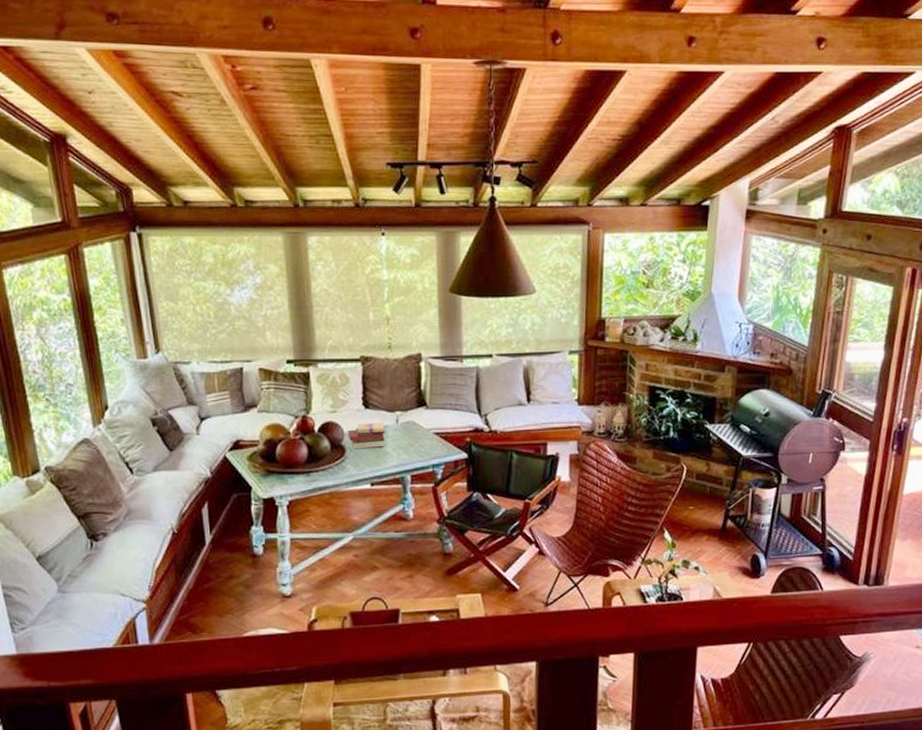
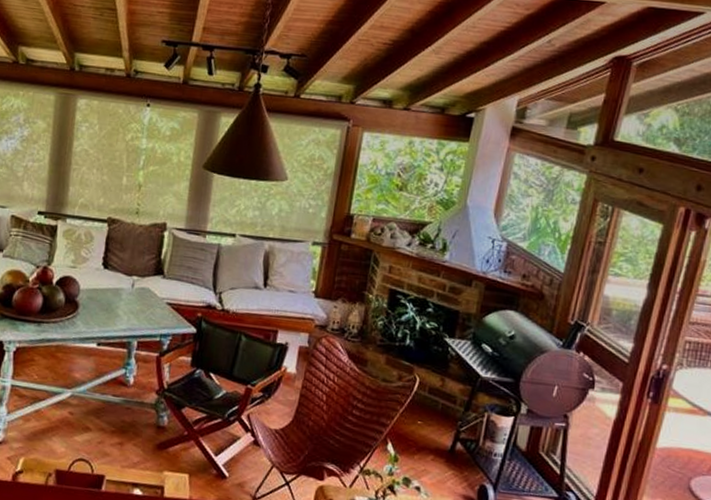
books: present [347,422,387,450] -> none [83,282,120,309]

